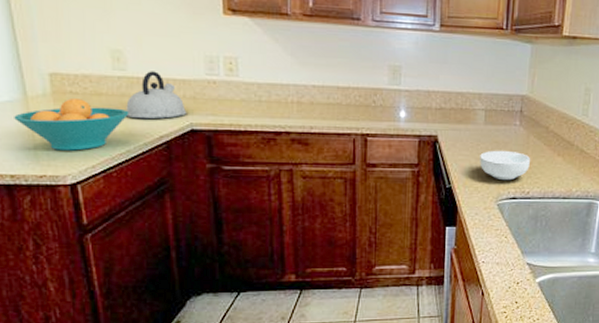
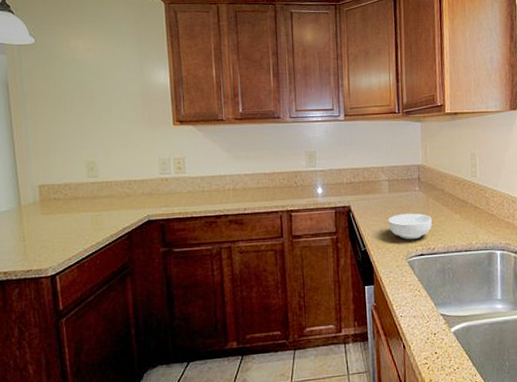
fruit bowl: present [14,97,129,151] -> none [10,203,99,248]
kettle: present [126,71,187,119] -> none [97,175,145,216]

